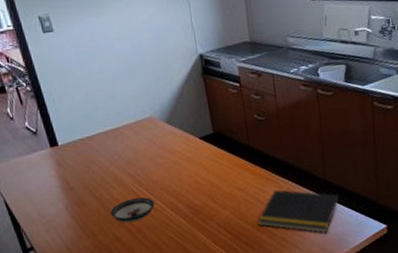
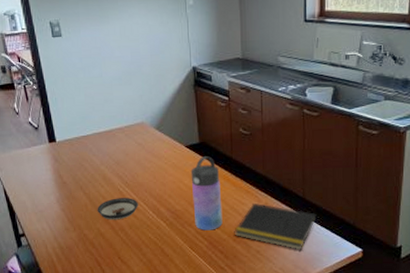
water bottle: none [207,146,245,223] -> present [190,156,223,231]

